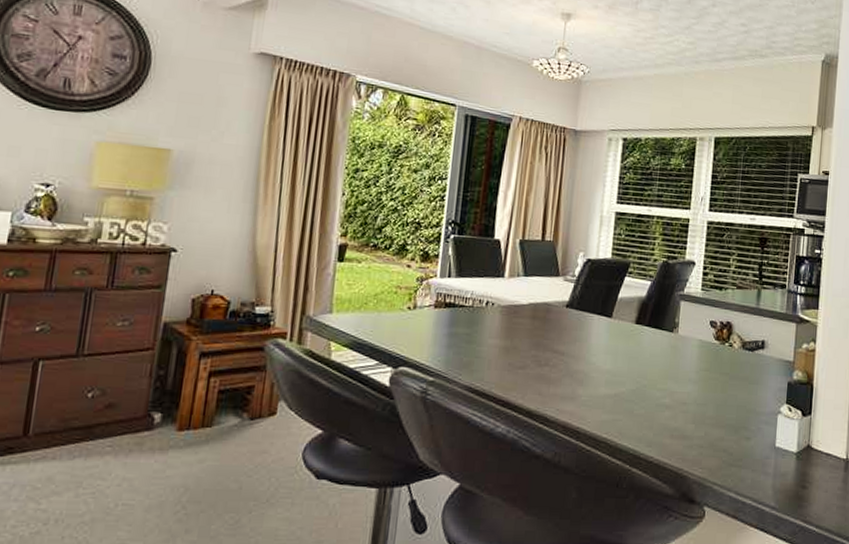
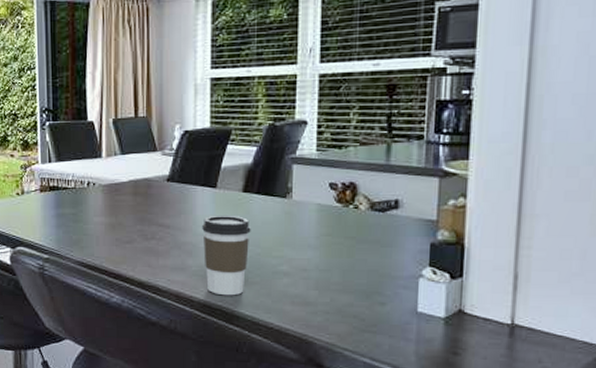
coffee cup: none [594,345,640,428] -> present [202,216,251,296]

